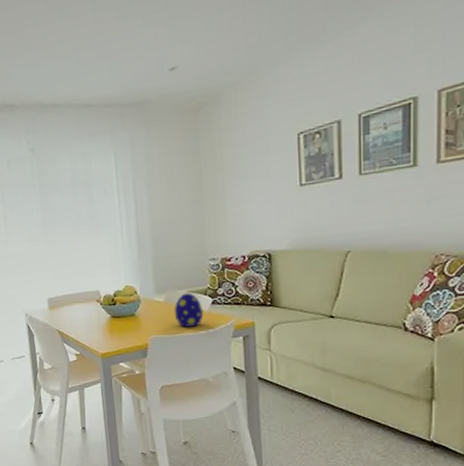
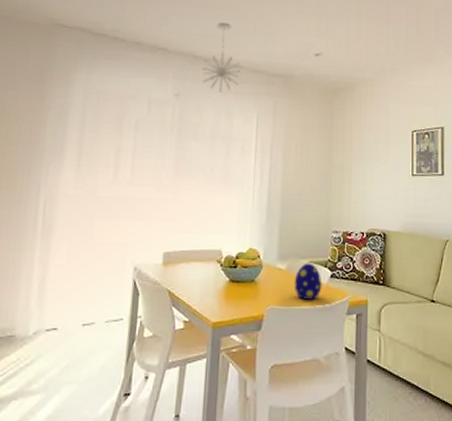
pendant light: none [51,59,91,138] -> present [202,22,241,92]

